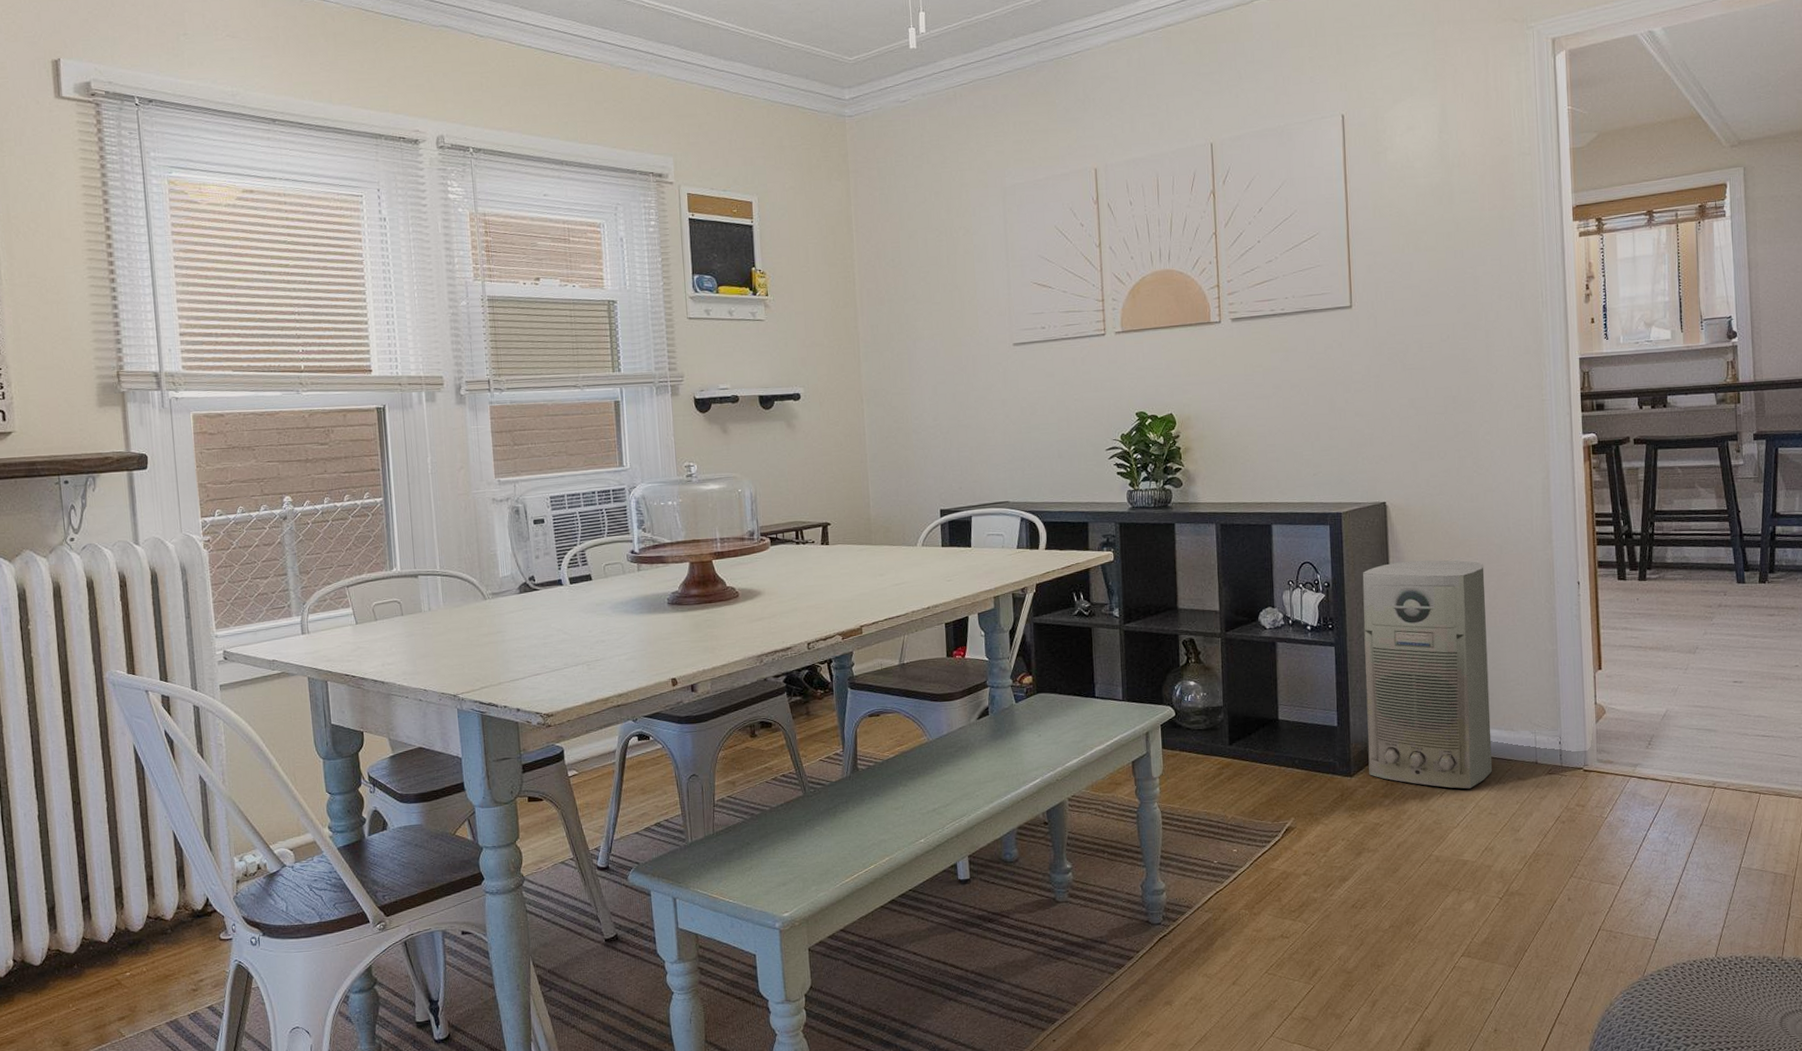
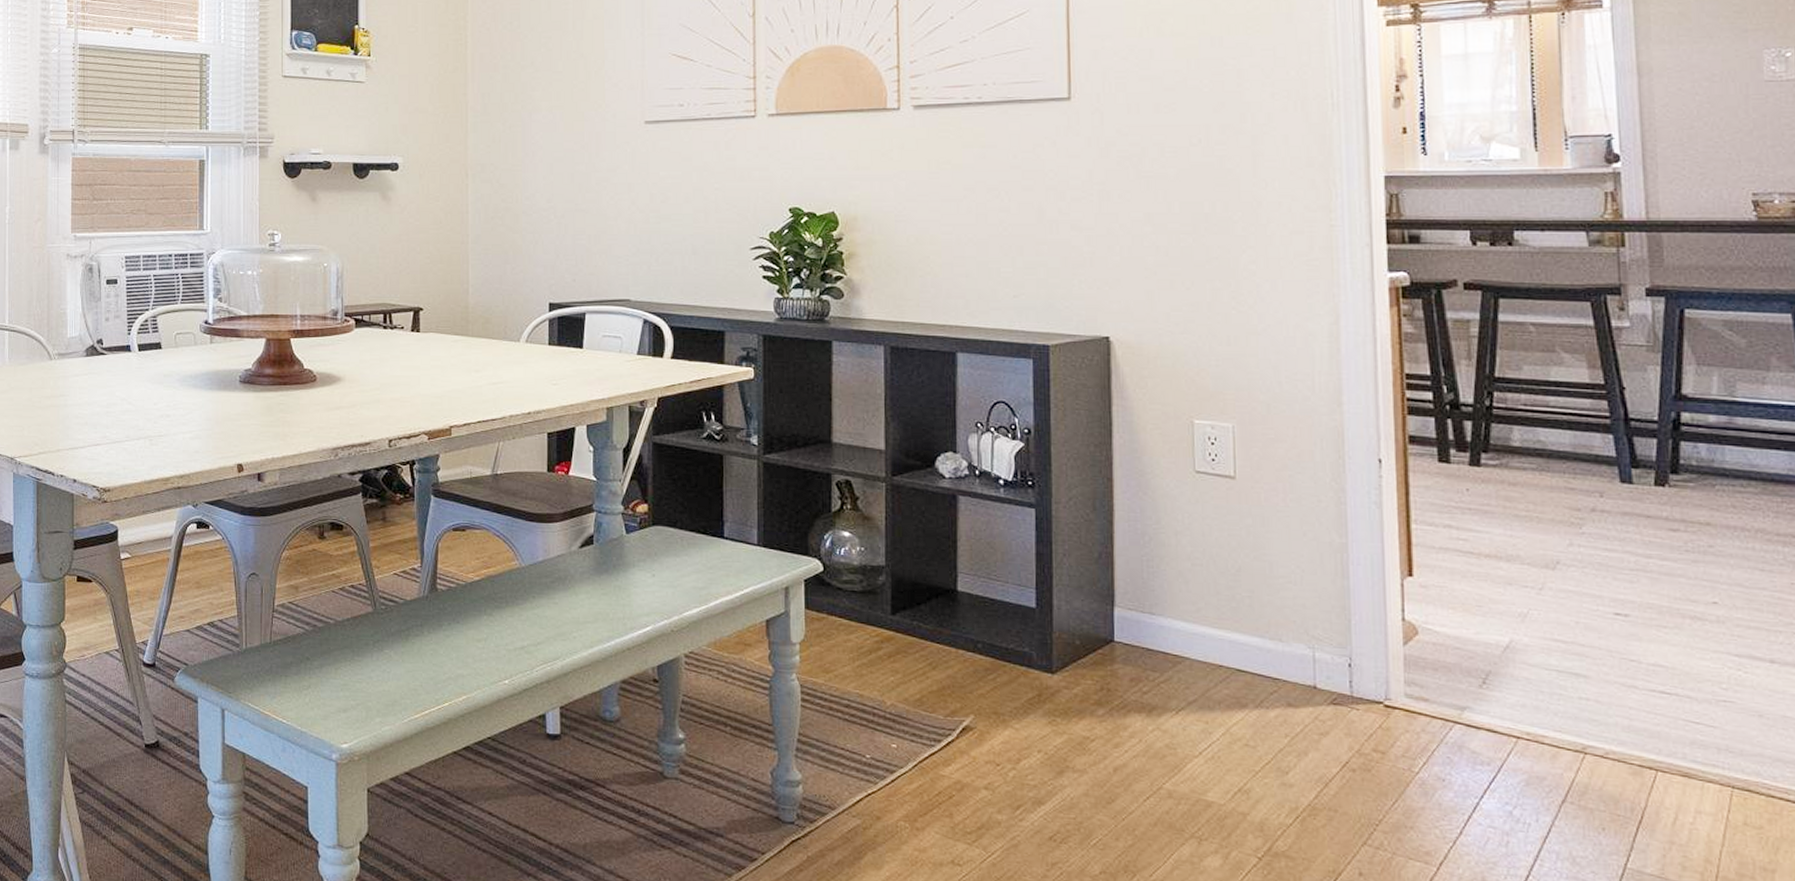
air purifier: present [1362,560,1493,789] -> none [1075,412,1251,710]

